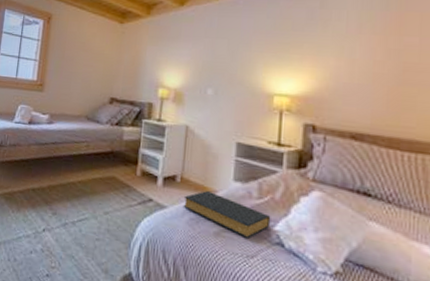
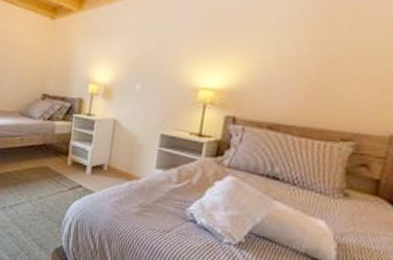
hardback book: present [183,191,271,239] -> none [108,177,187,217]

